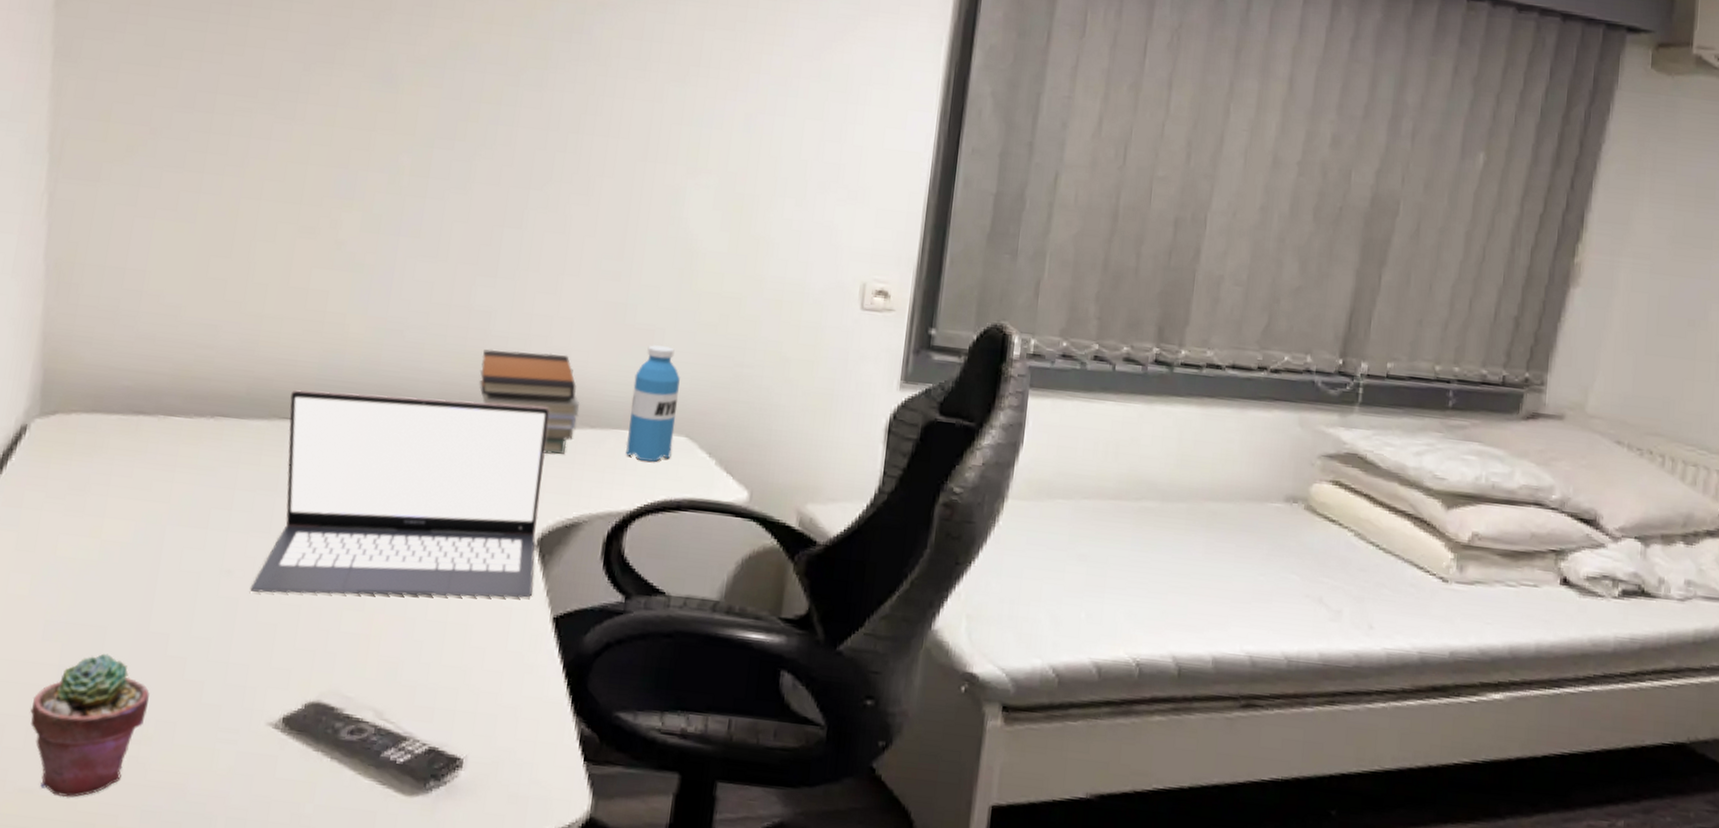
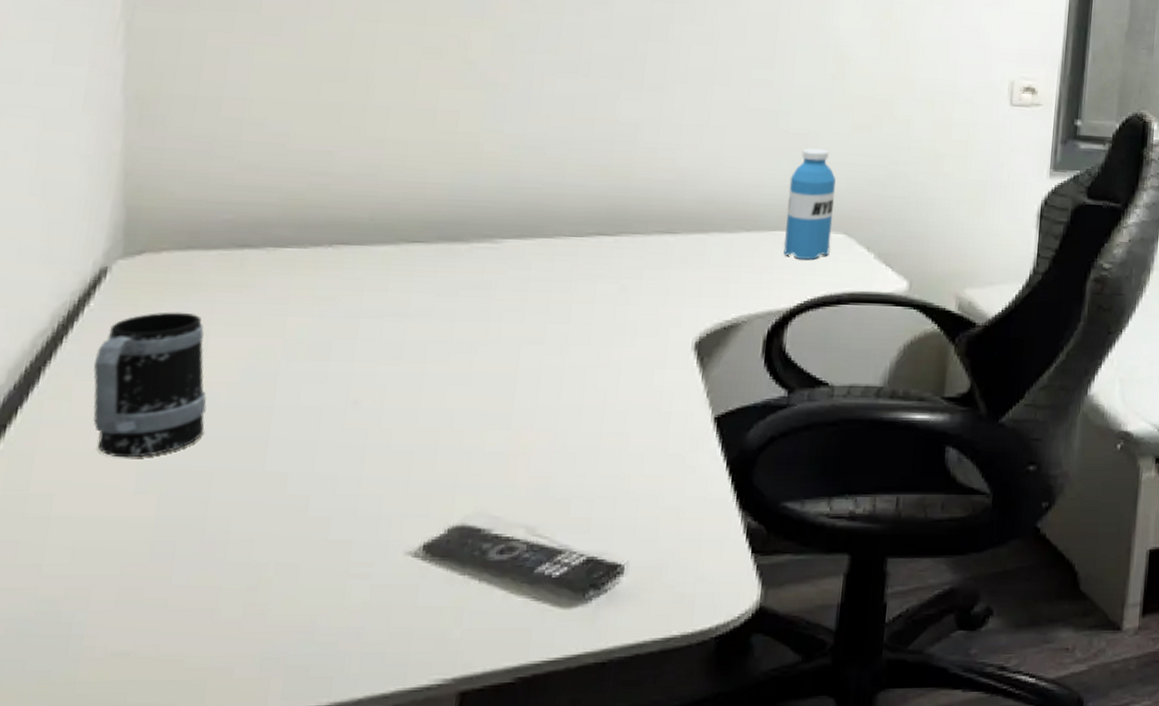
mug: none [11,471,104,607] -> present [93,312,207,458]
potted succulent: present [30,653,150,798] -> none [122,500,267,656]
laptop: present [250,390,550,598] -> none [380,212,703,420]
book stack: present [479,349,580,454] -> none [627,160,735,259]

